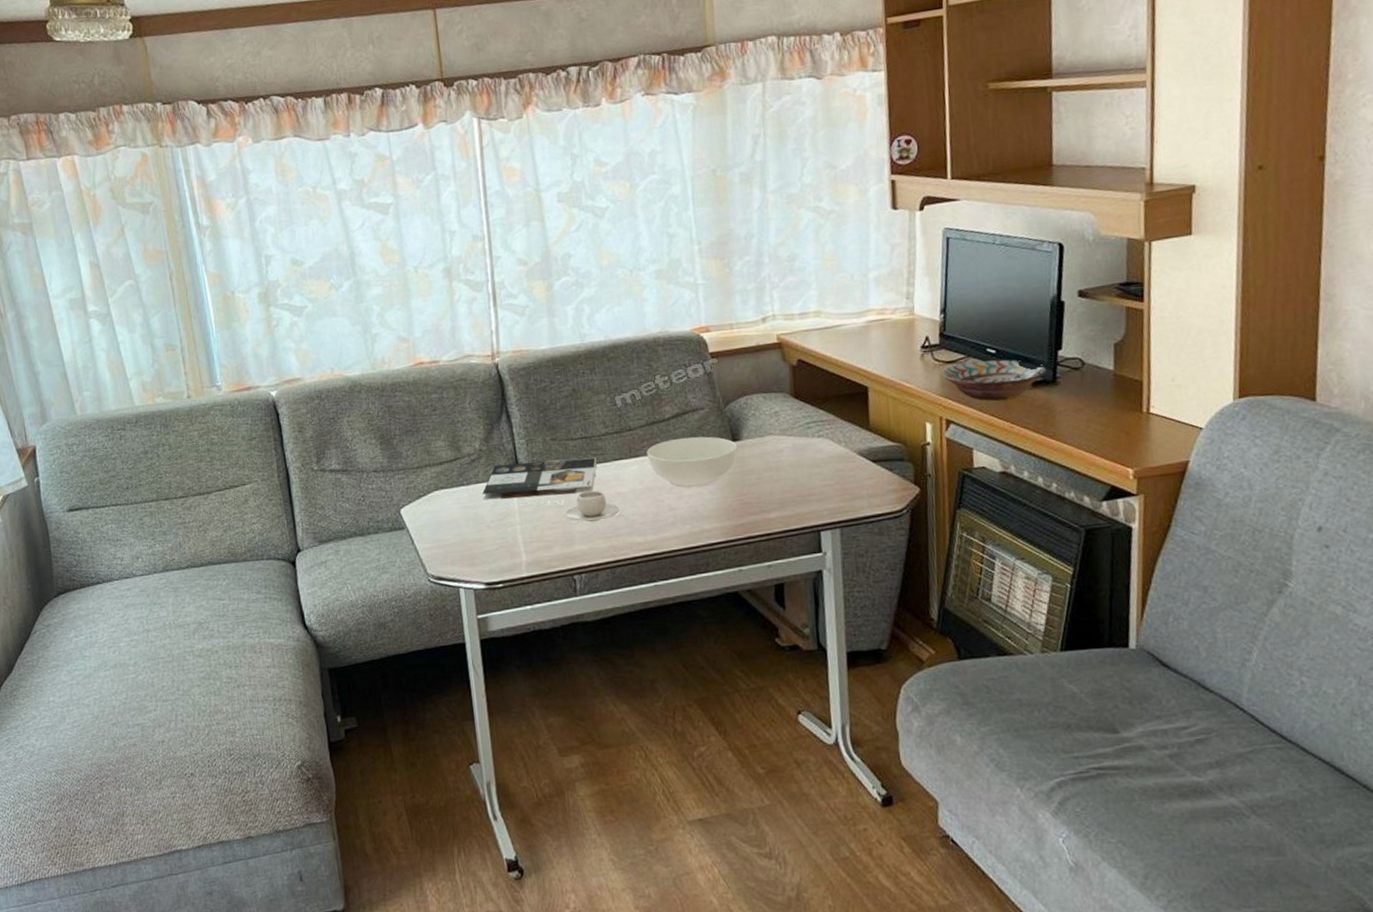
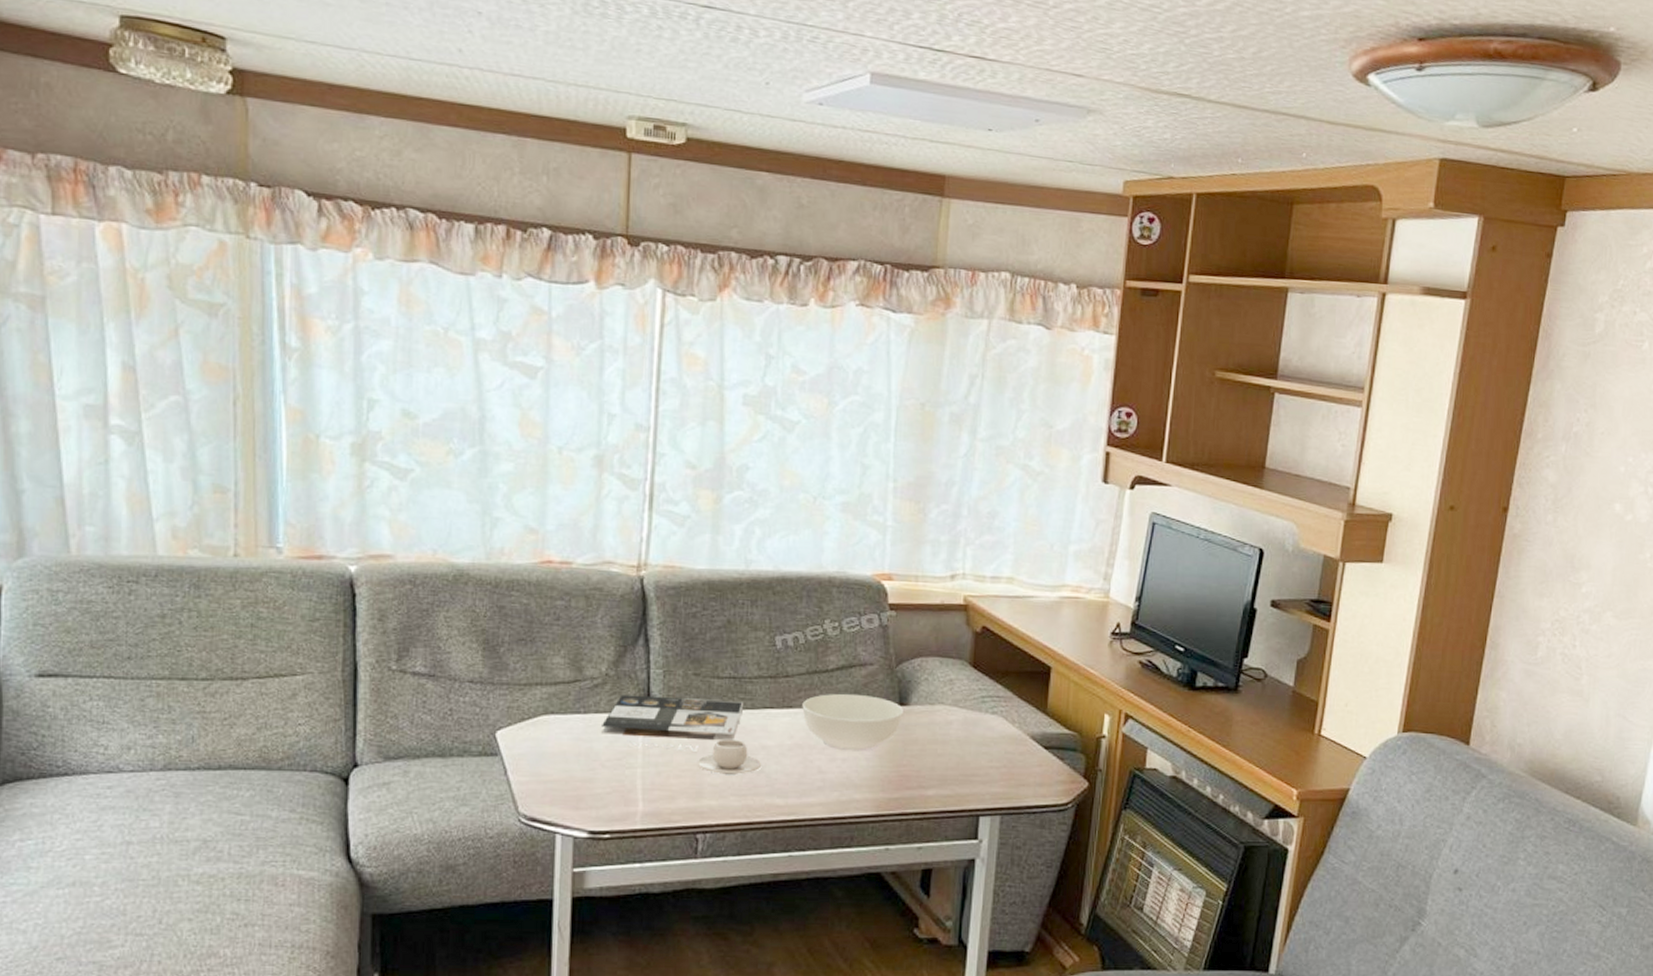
decorative bowl: present [942,359,1047,401] -> none [1128,656,1231,702]

